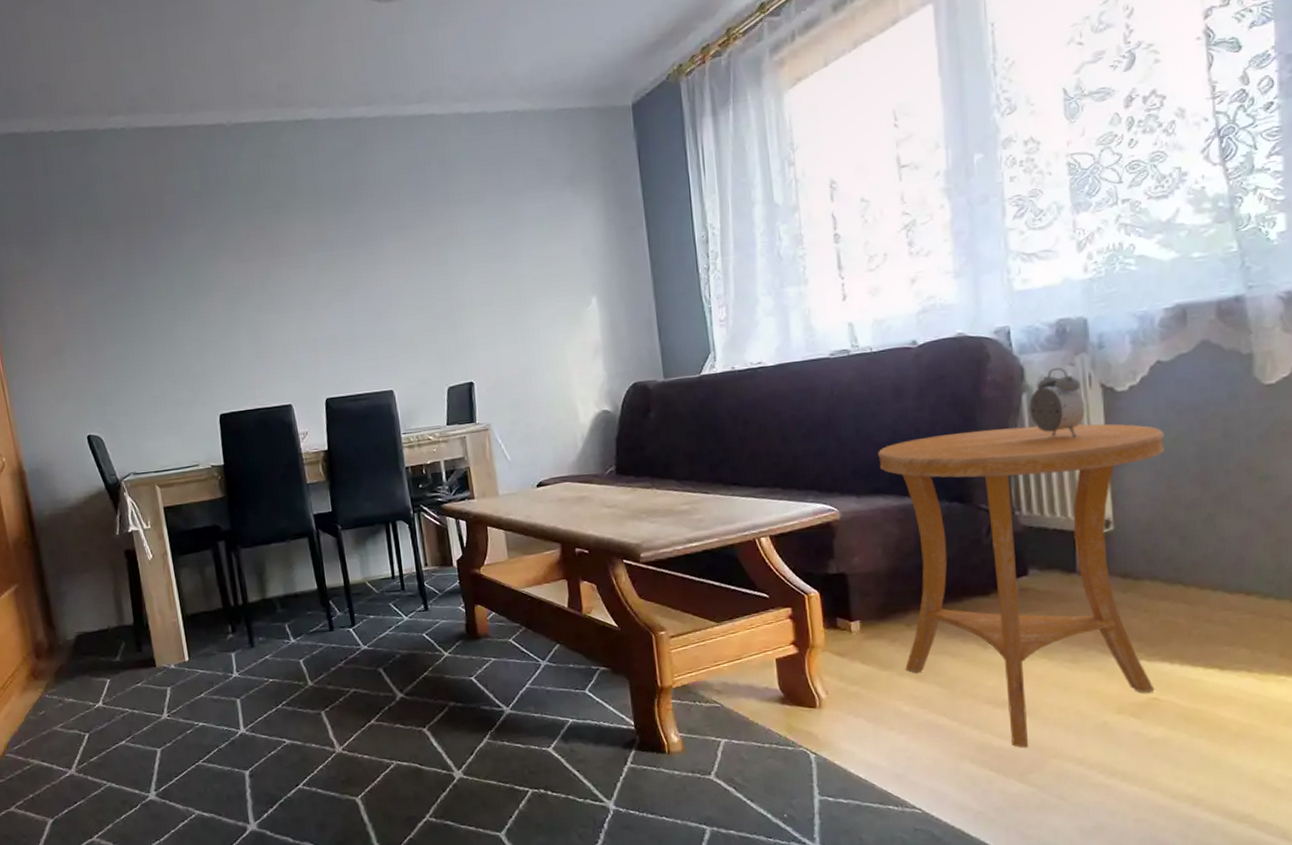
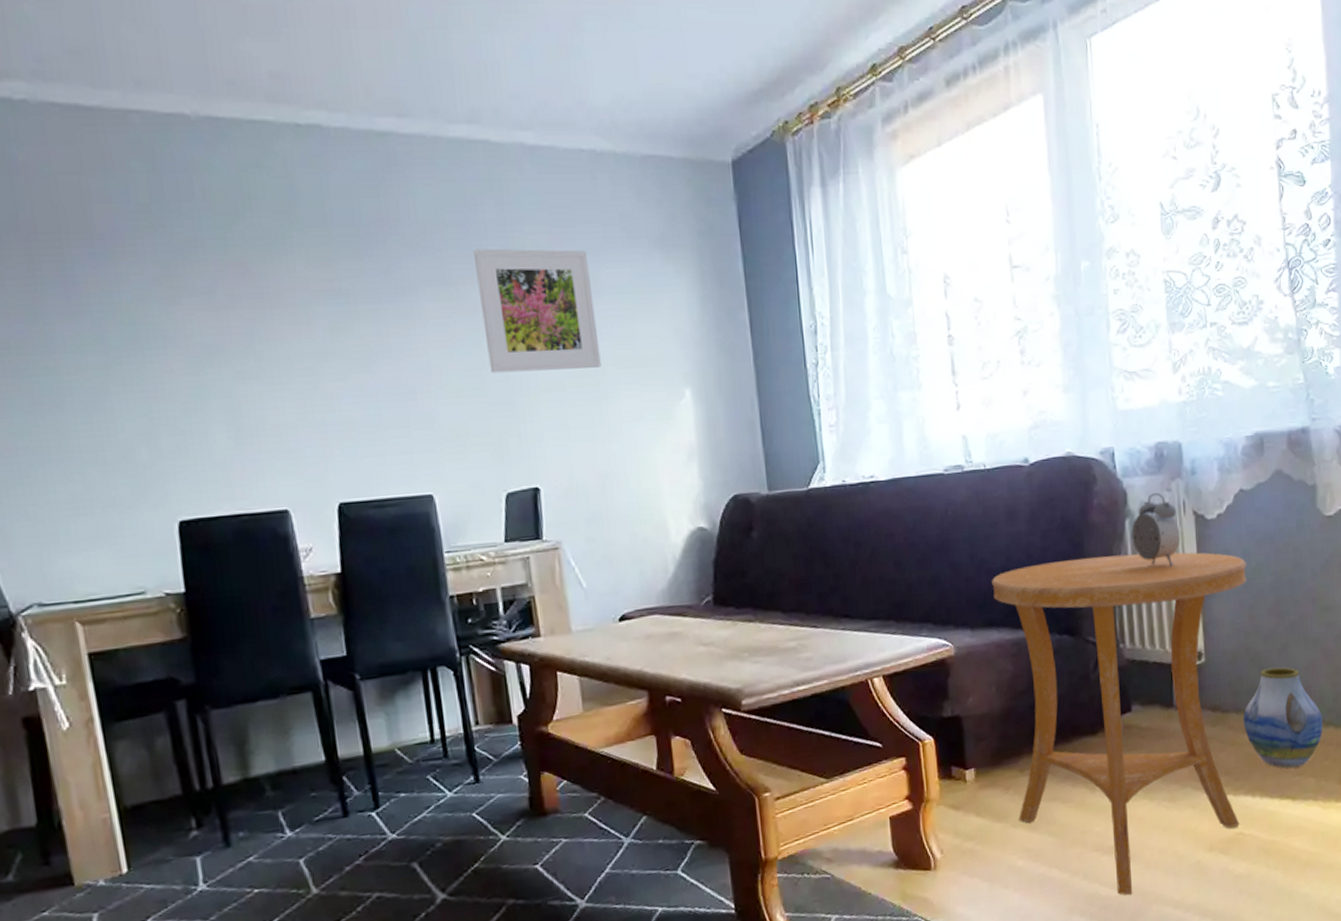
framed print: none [423,192,522,295] -> present [474,248,601,373]
vase: none [1160,537,1261,638] -> present [1243,667,1323,768]

